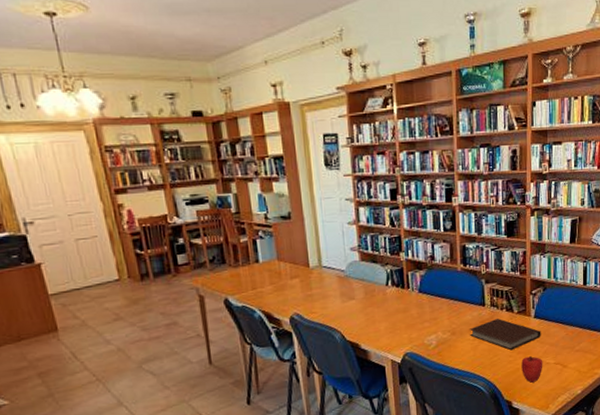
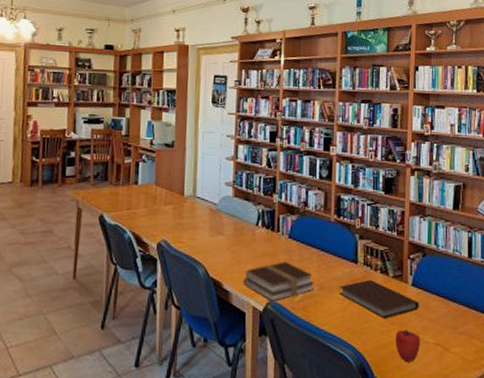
book: none [379,315,447,353] -> present [243,262,314,301]

